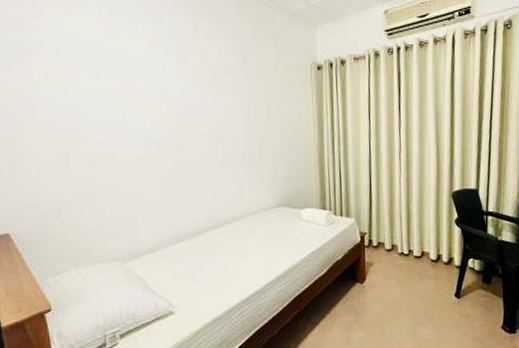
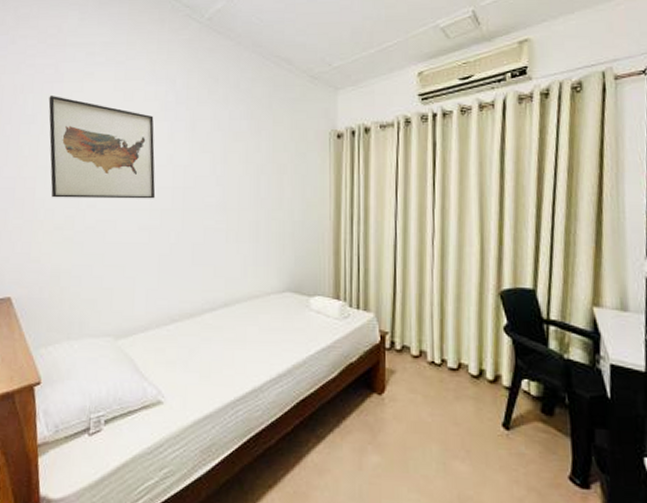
wall art: none [27,31,151,134] -> present [48,96,156,199]

